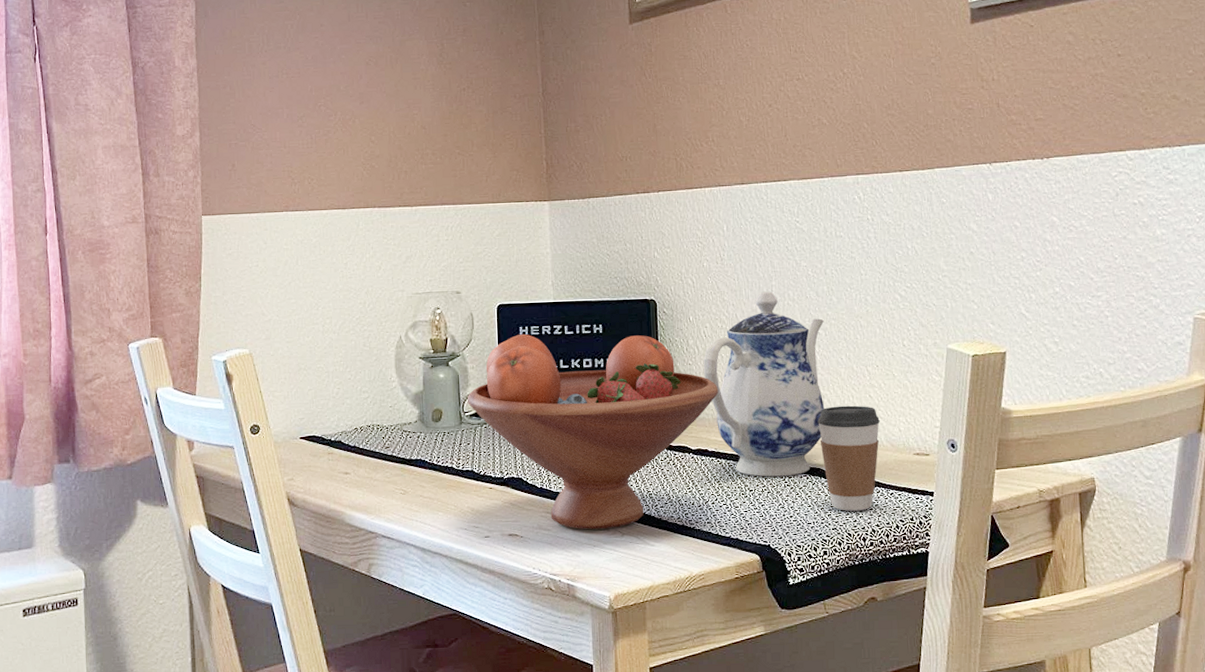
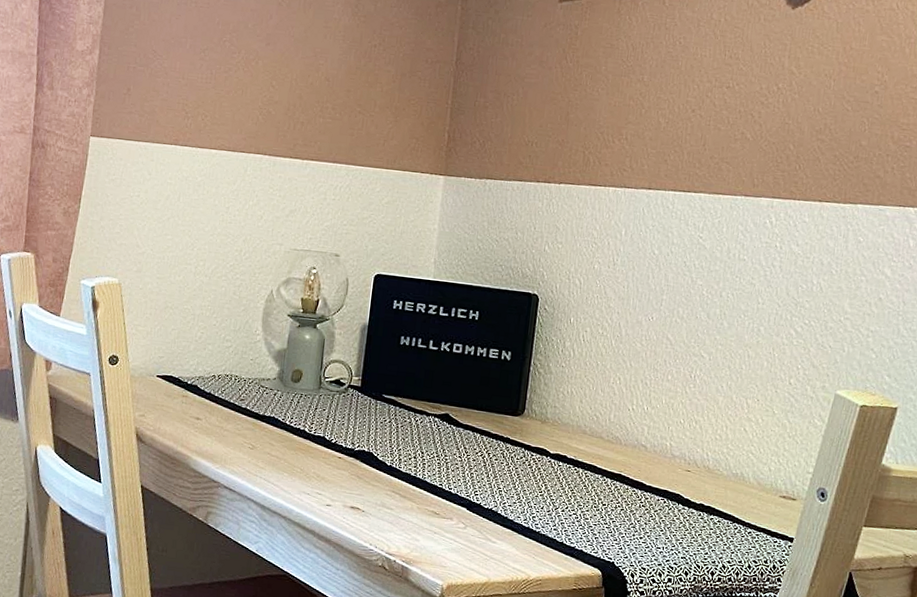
fruit bowl: present [468,334,719,530] -> none [330,307,588,519]
teapot: present [703,291,825,477] -> none [575,304,710,497]
coffee cup: present [817,405,880,511] -> none [683,433,751,545]

